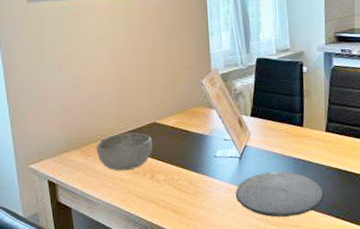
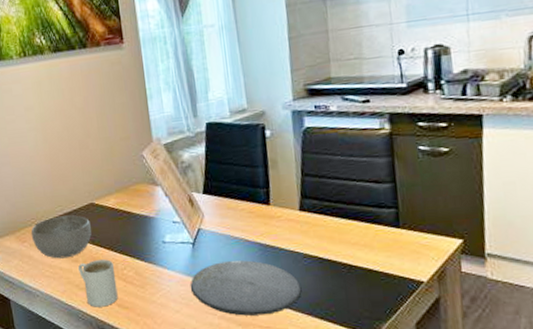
mug: none [138,171,173,213] -> present [78,259,118,307]

